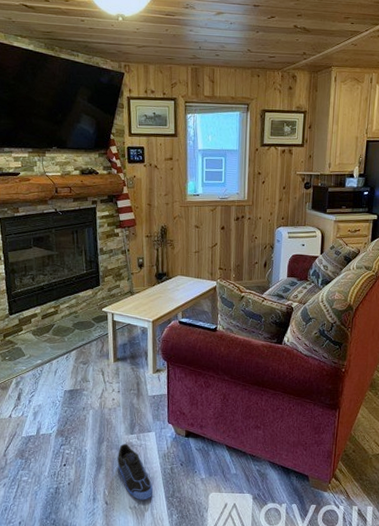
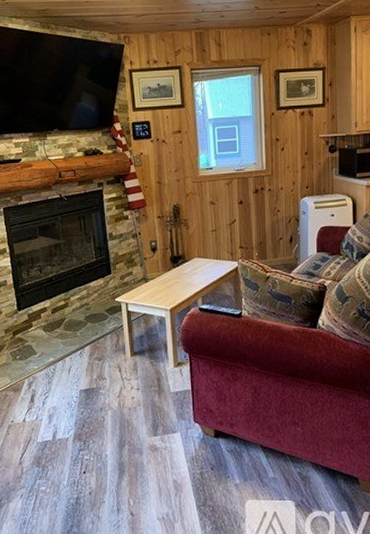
sneaker: present [117,443,154,500] -> none [141,446,183,510]

